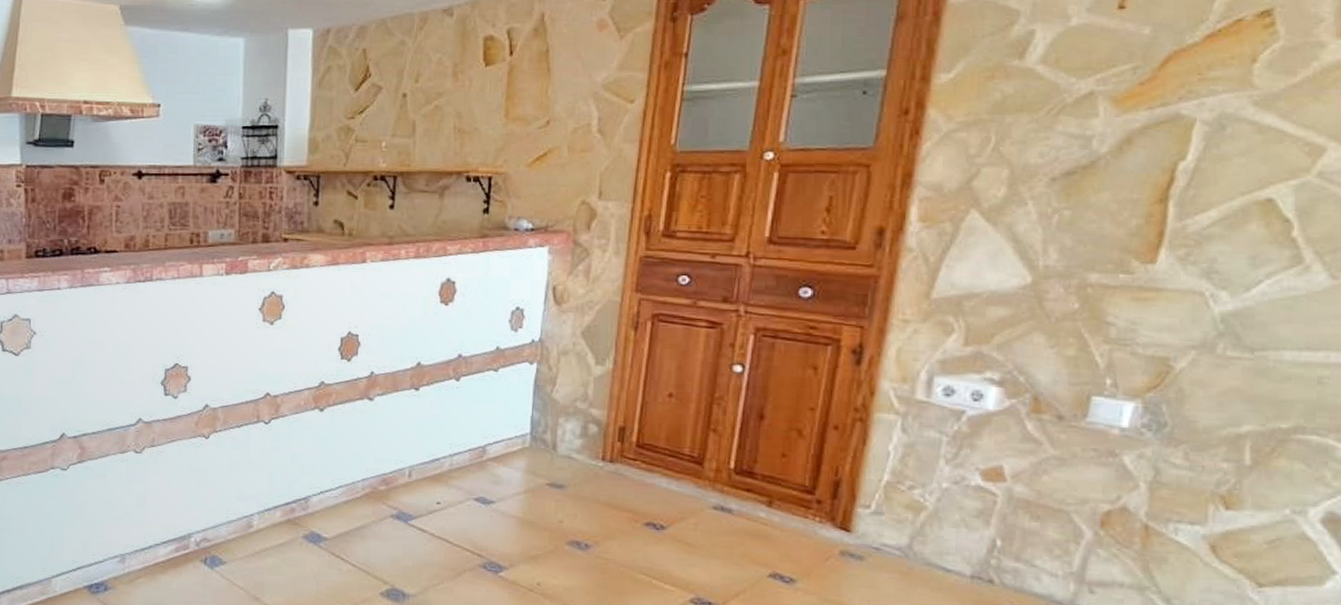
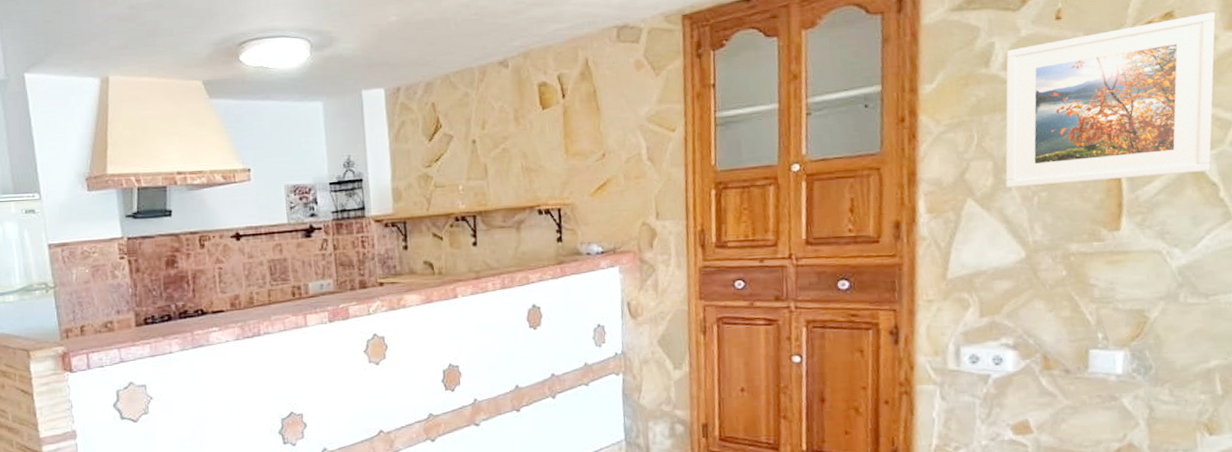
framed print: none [1021,14,1328,205] -> present [1005,12,1216,187]

